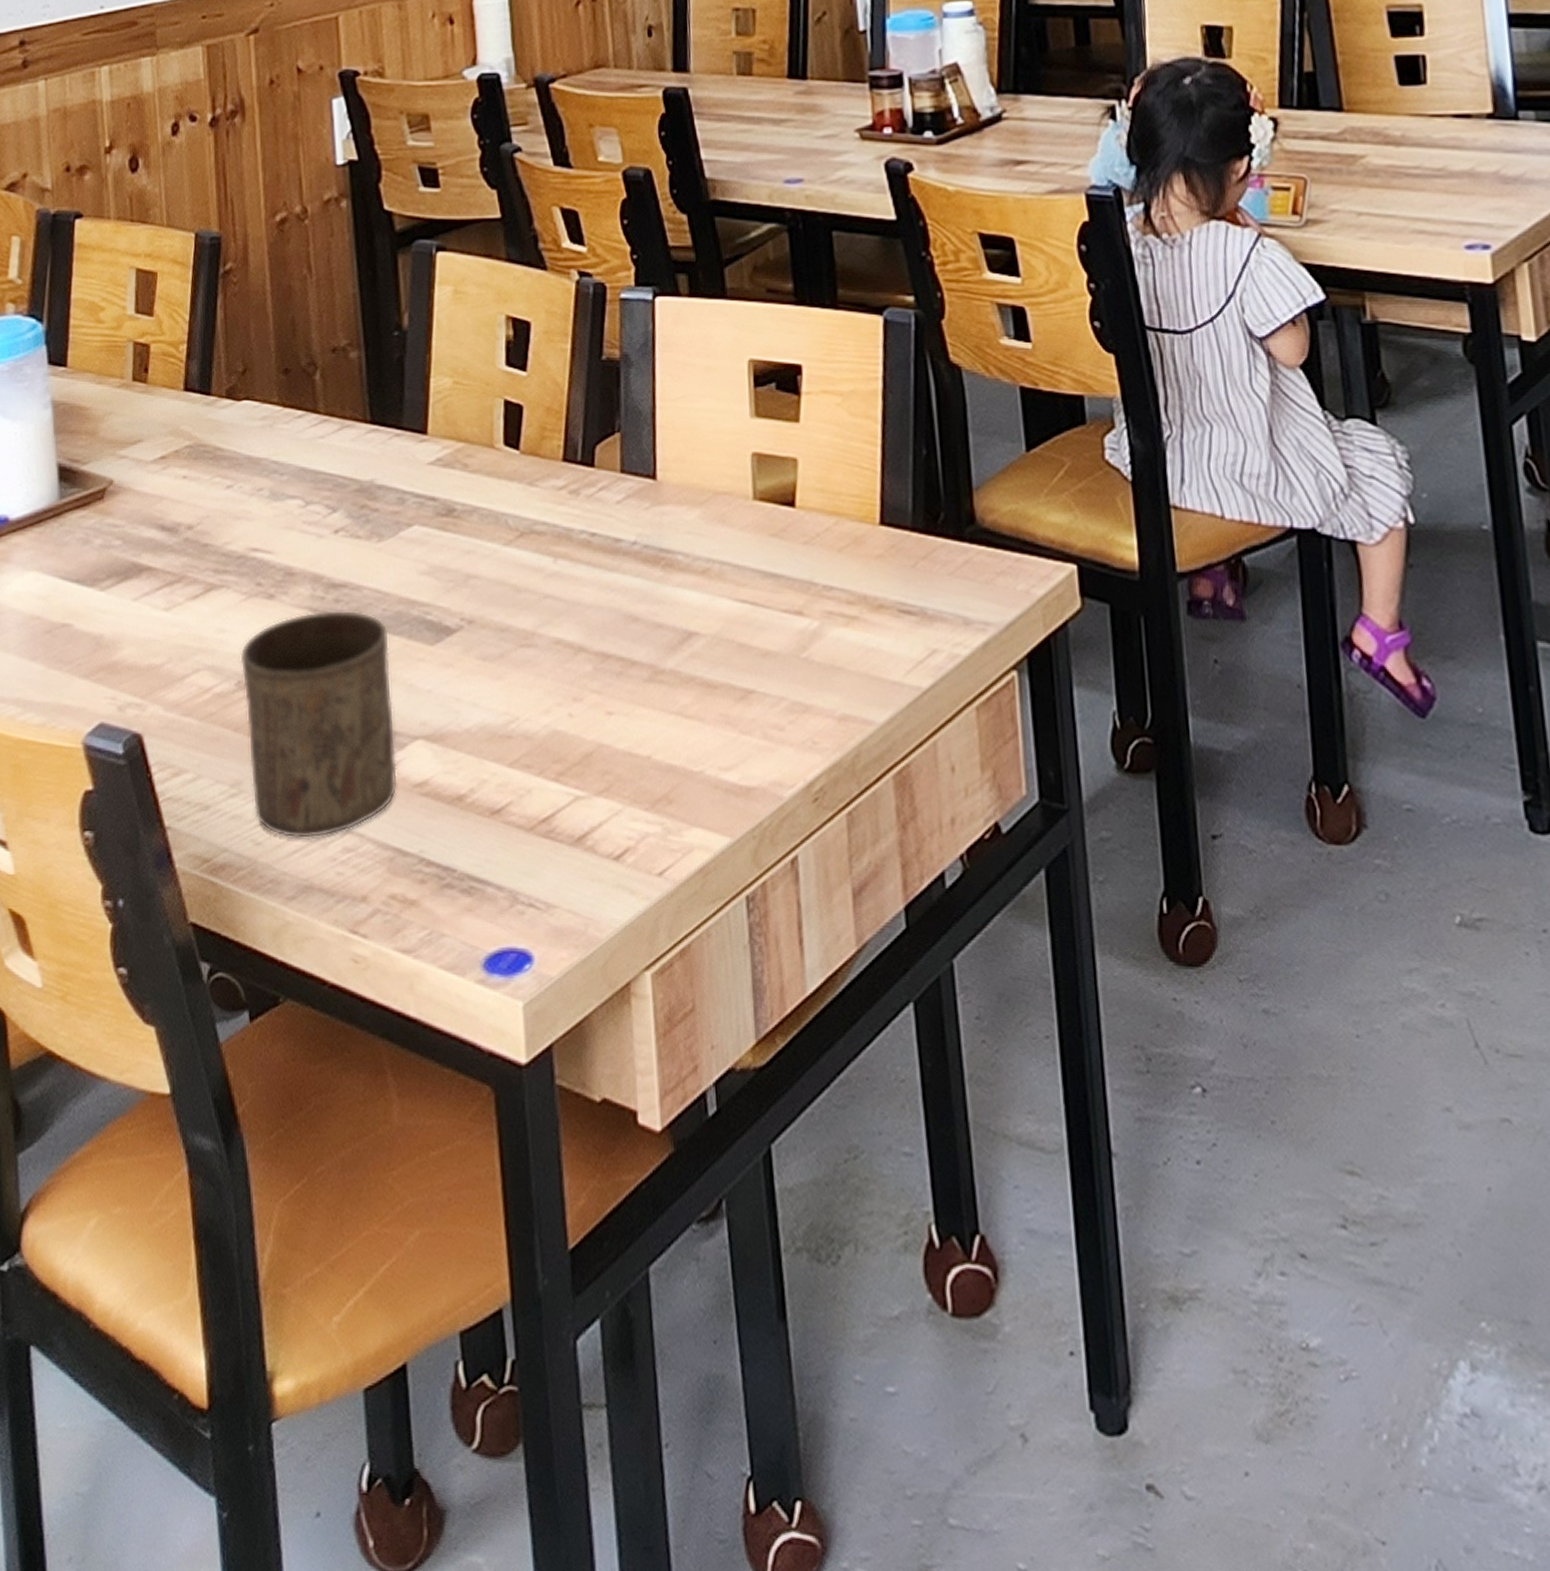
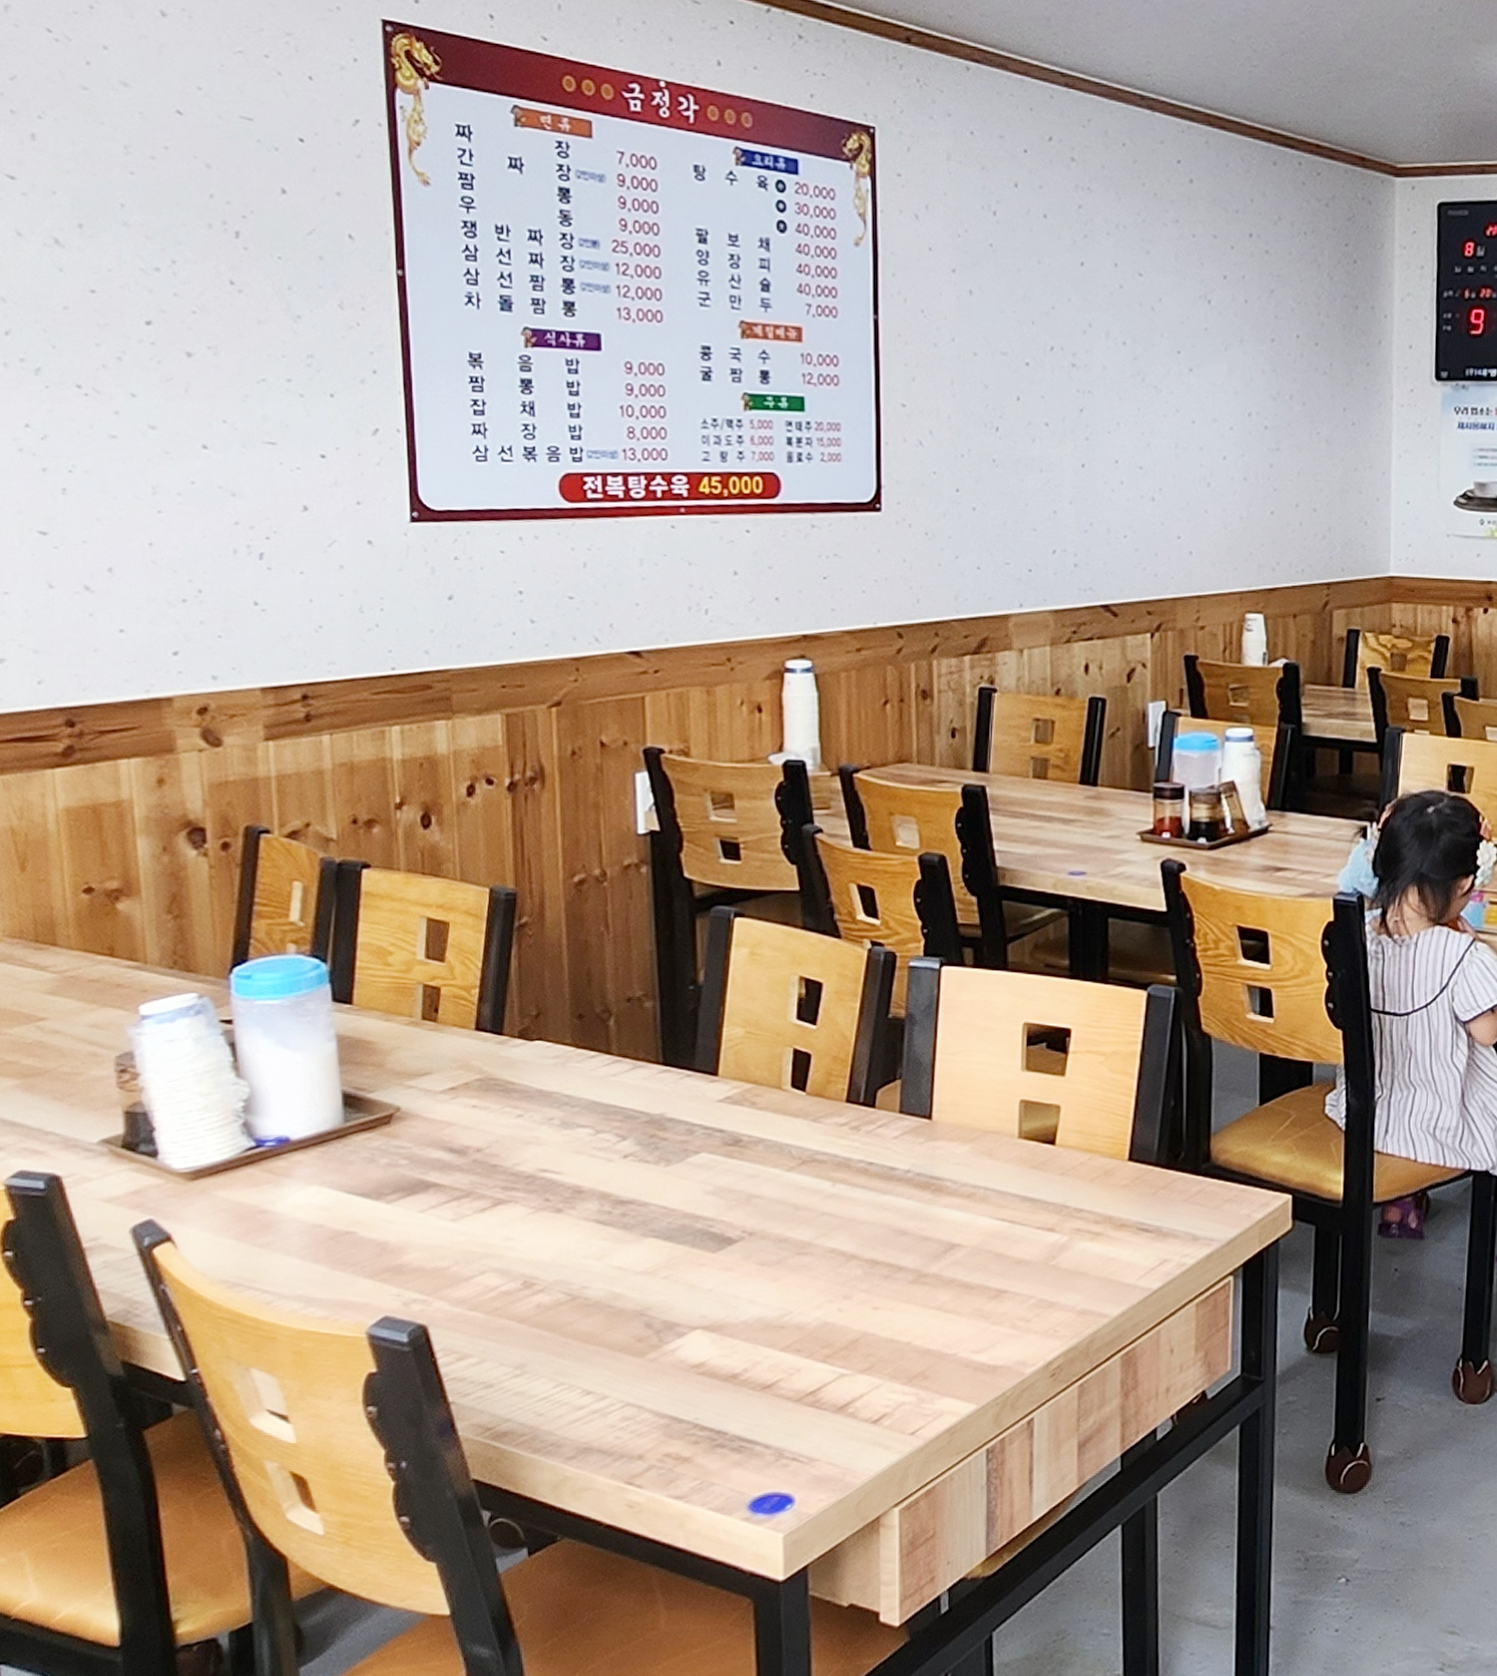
cup: present [240,609,397,839] -> none [527,1222,676,1411]

